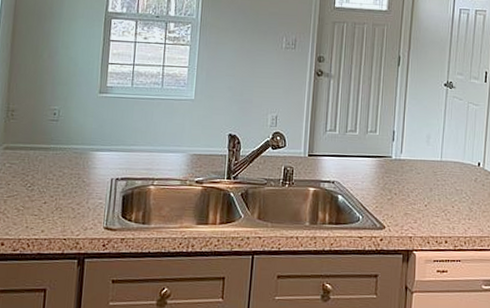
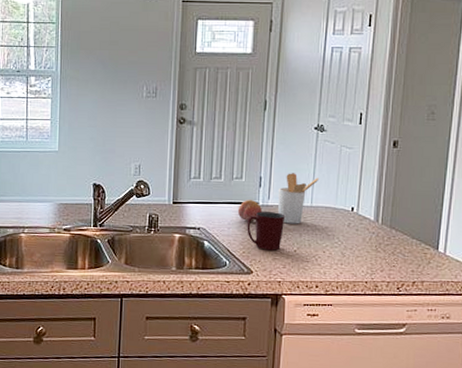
fruit: none [371,153,395,176] -> present [237,200,263,222]
mug: none [380,165,416,205] -> present [247,211,284,251]
utensil holder: none [410,127,449,179] -> present [277,173,320,224]

